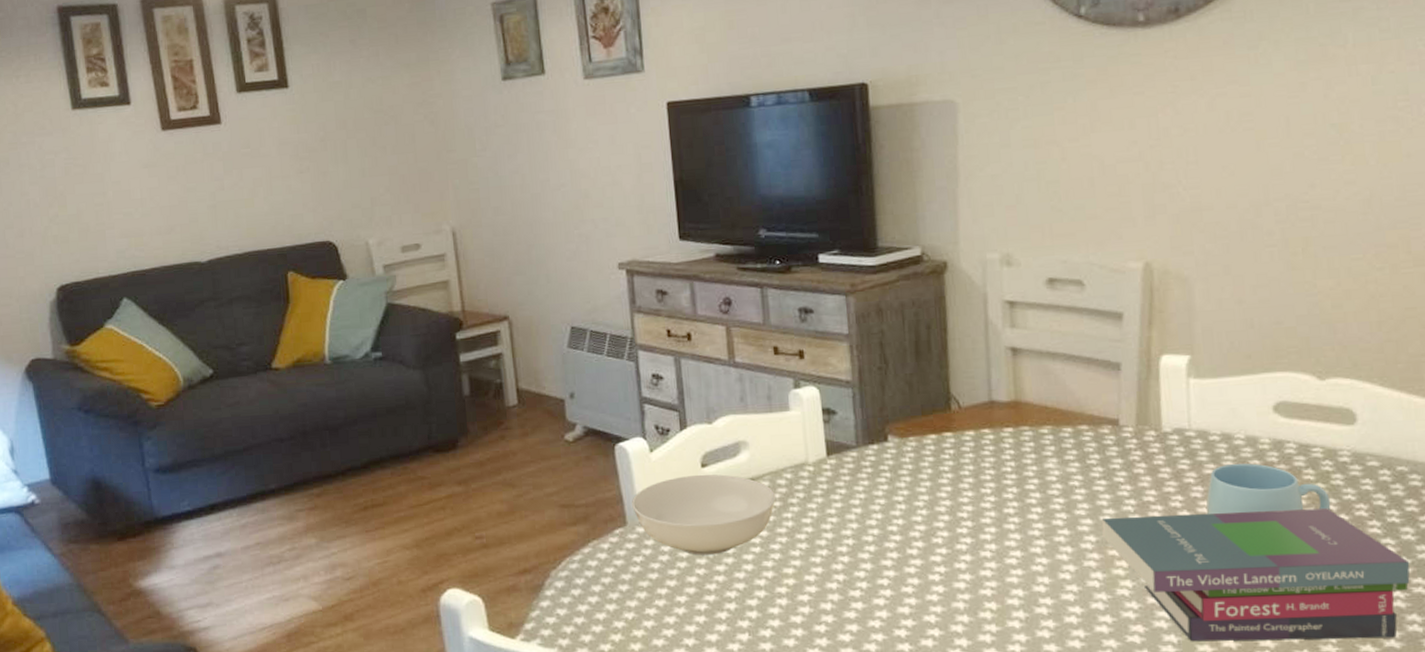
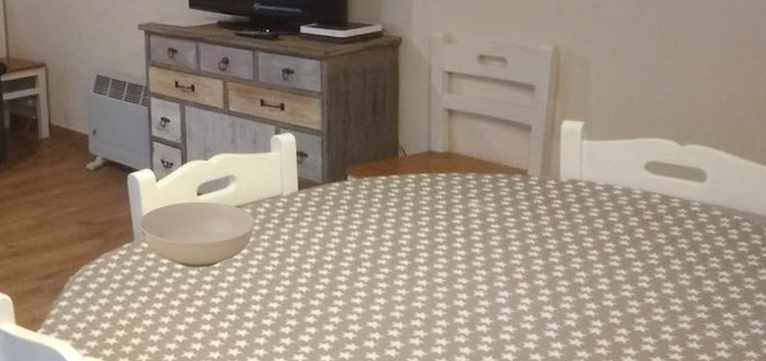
books: present [1101,508,1410,642] -> none [509,247,739,350]
mug: present [1206,463,1331,514] -> none [590,208,684,249]

